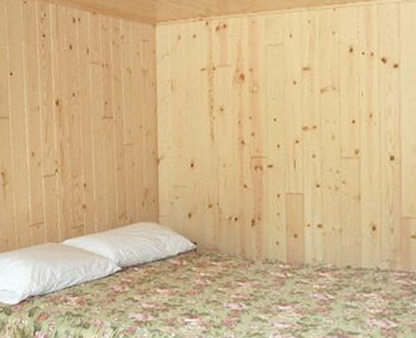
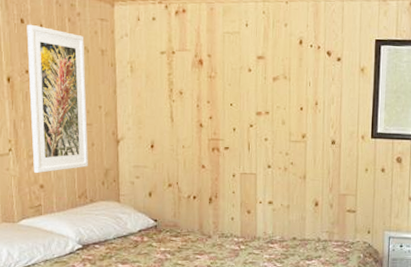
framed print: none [74,49,129,193] -> present [27,24,88,173]

